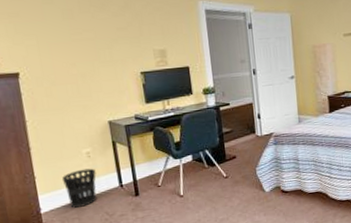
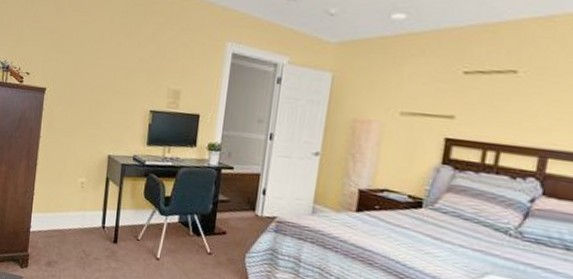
wastebasket: present [62,168,97,208] -> none [55,198,85,238]

